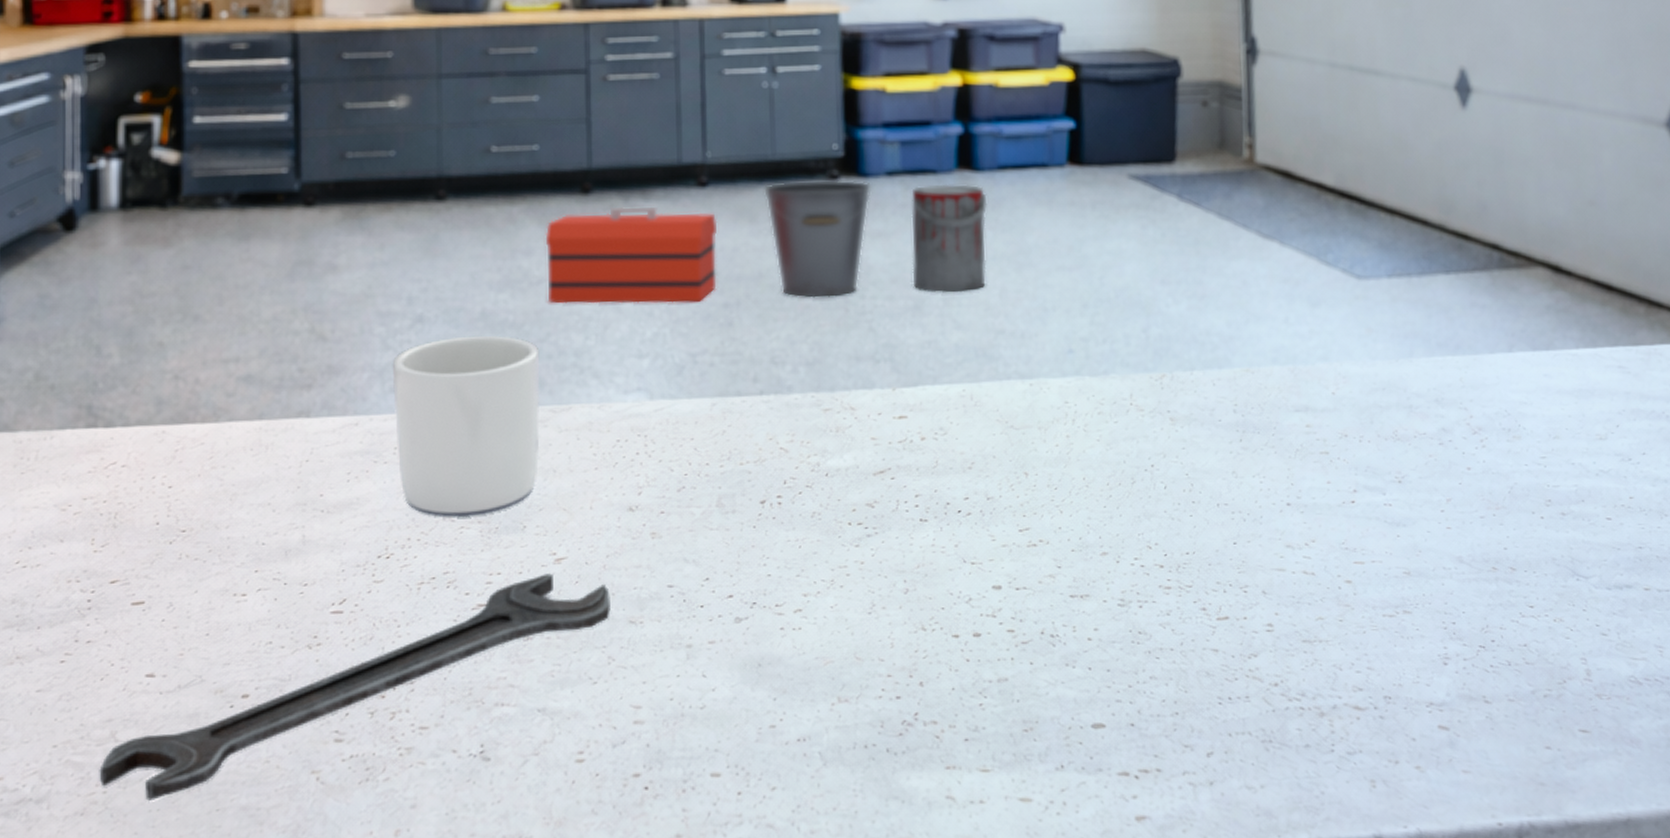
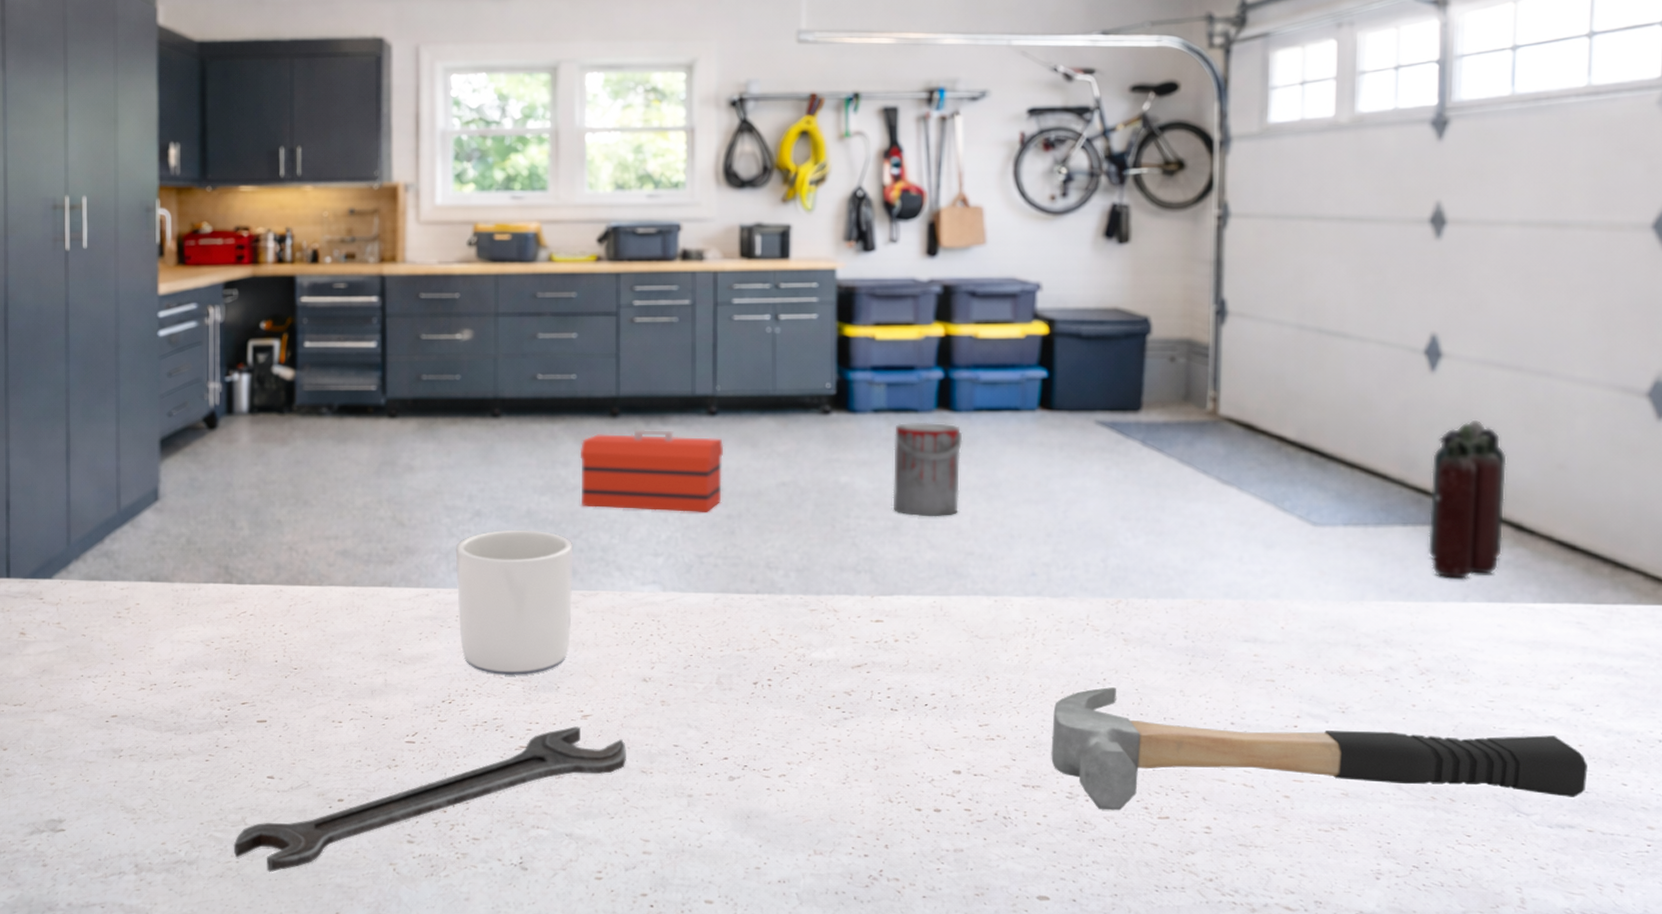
bucket: present [764,179,872,299] -> none [765,413,859,516]
claw hammer: none [1099,474,1640,616] -> present [1051,687,1588,811]
gas cylinder: none [1469,157,1543,329] -> present [1427,419,1507,580]

